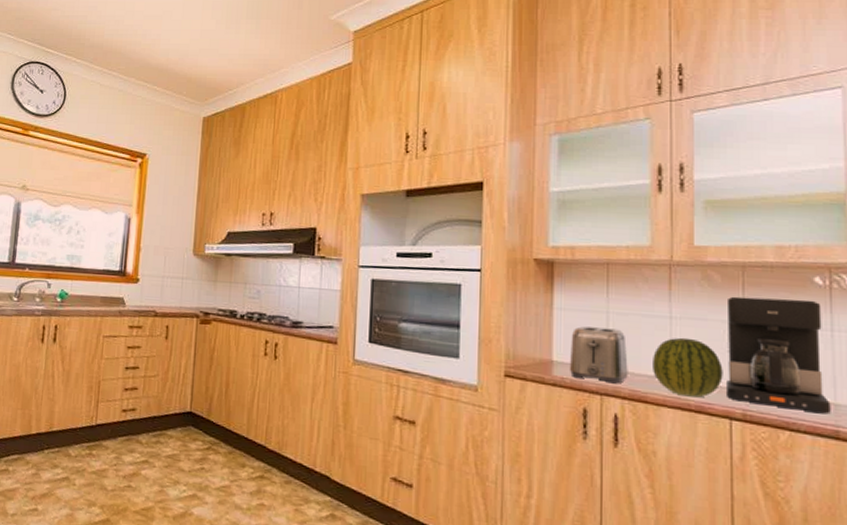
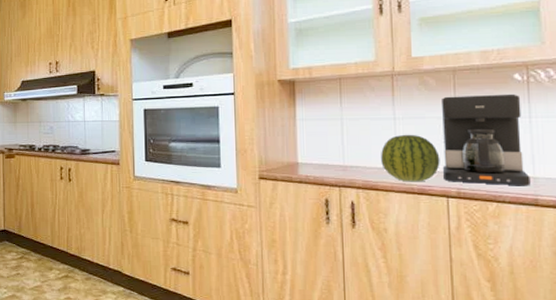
toaster: present [570,326,628,384] -> none [312,132,361,177]

